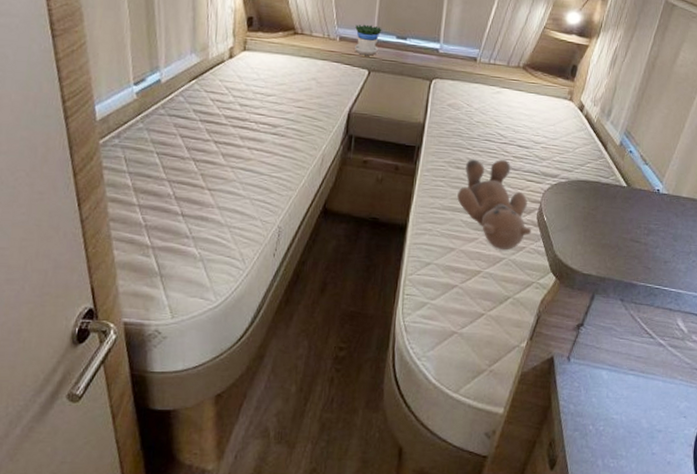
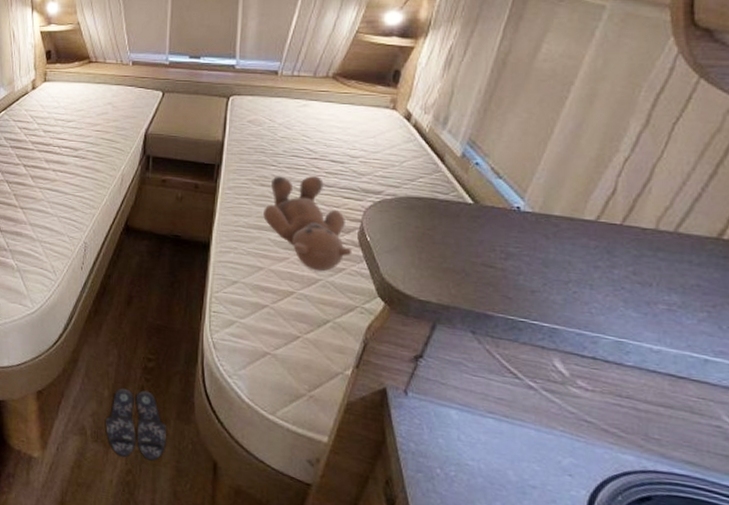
slippers: none [291,381,355,455] -> present [106,388,166,461]
flowerpot: present [354,24,382,56] -> none [147,47,174,77]

